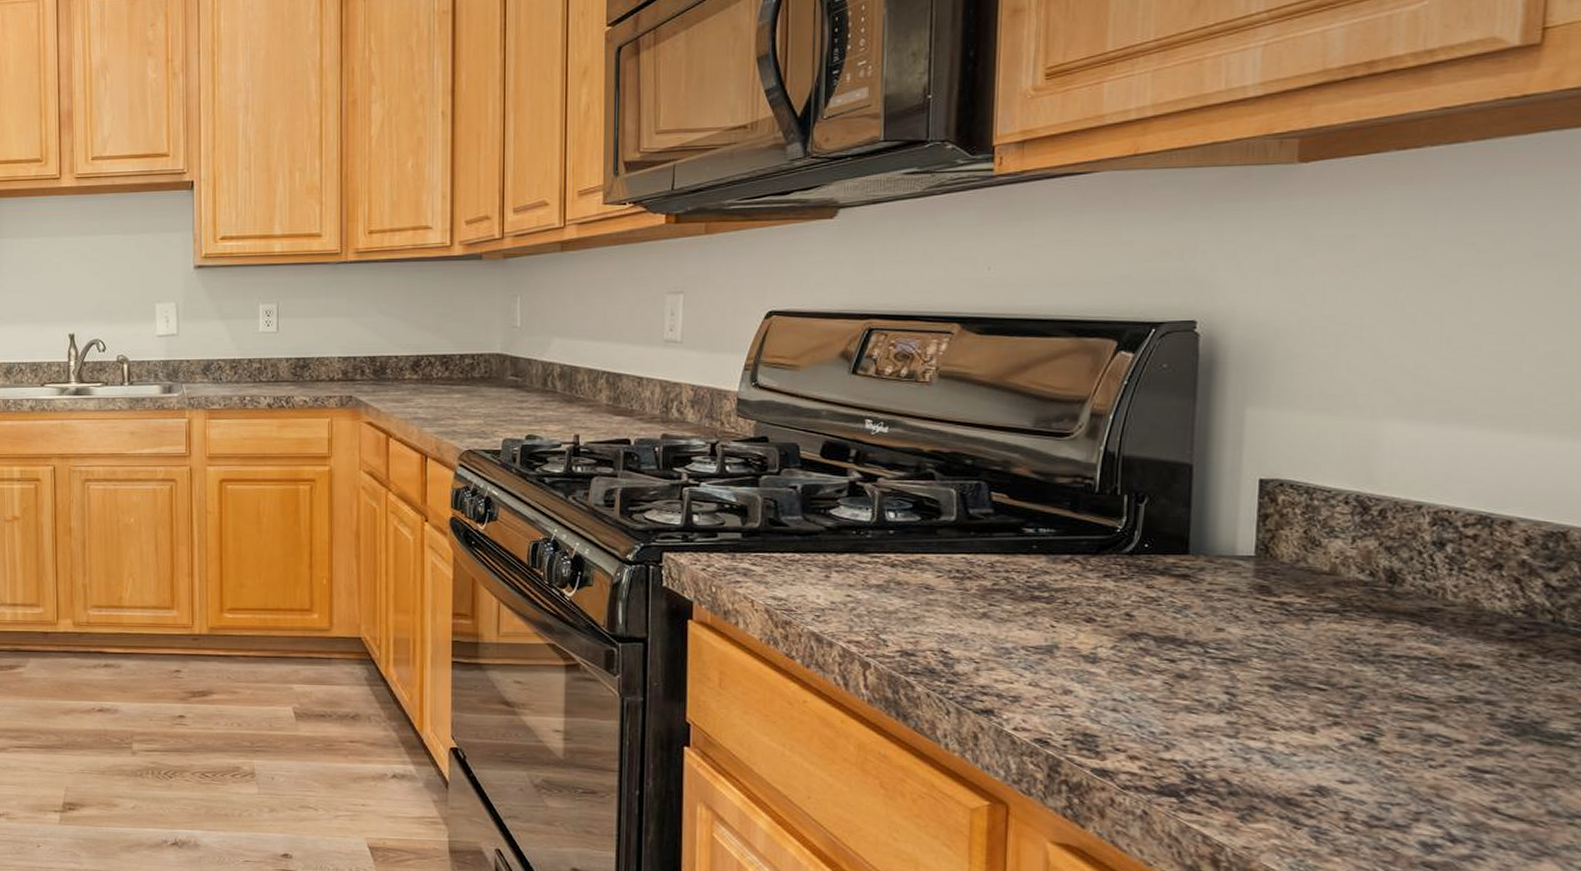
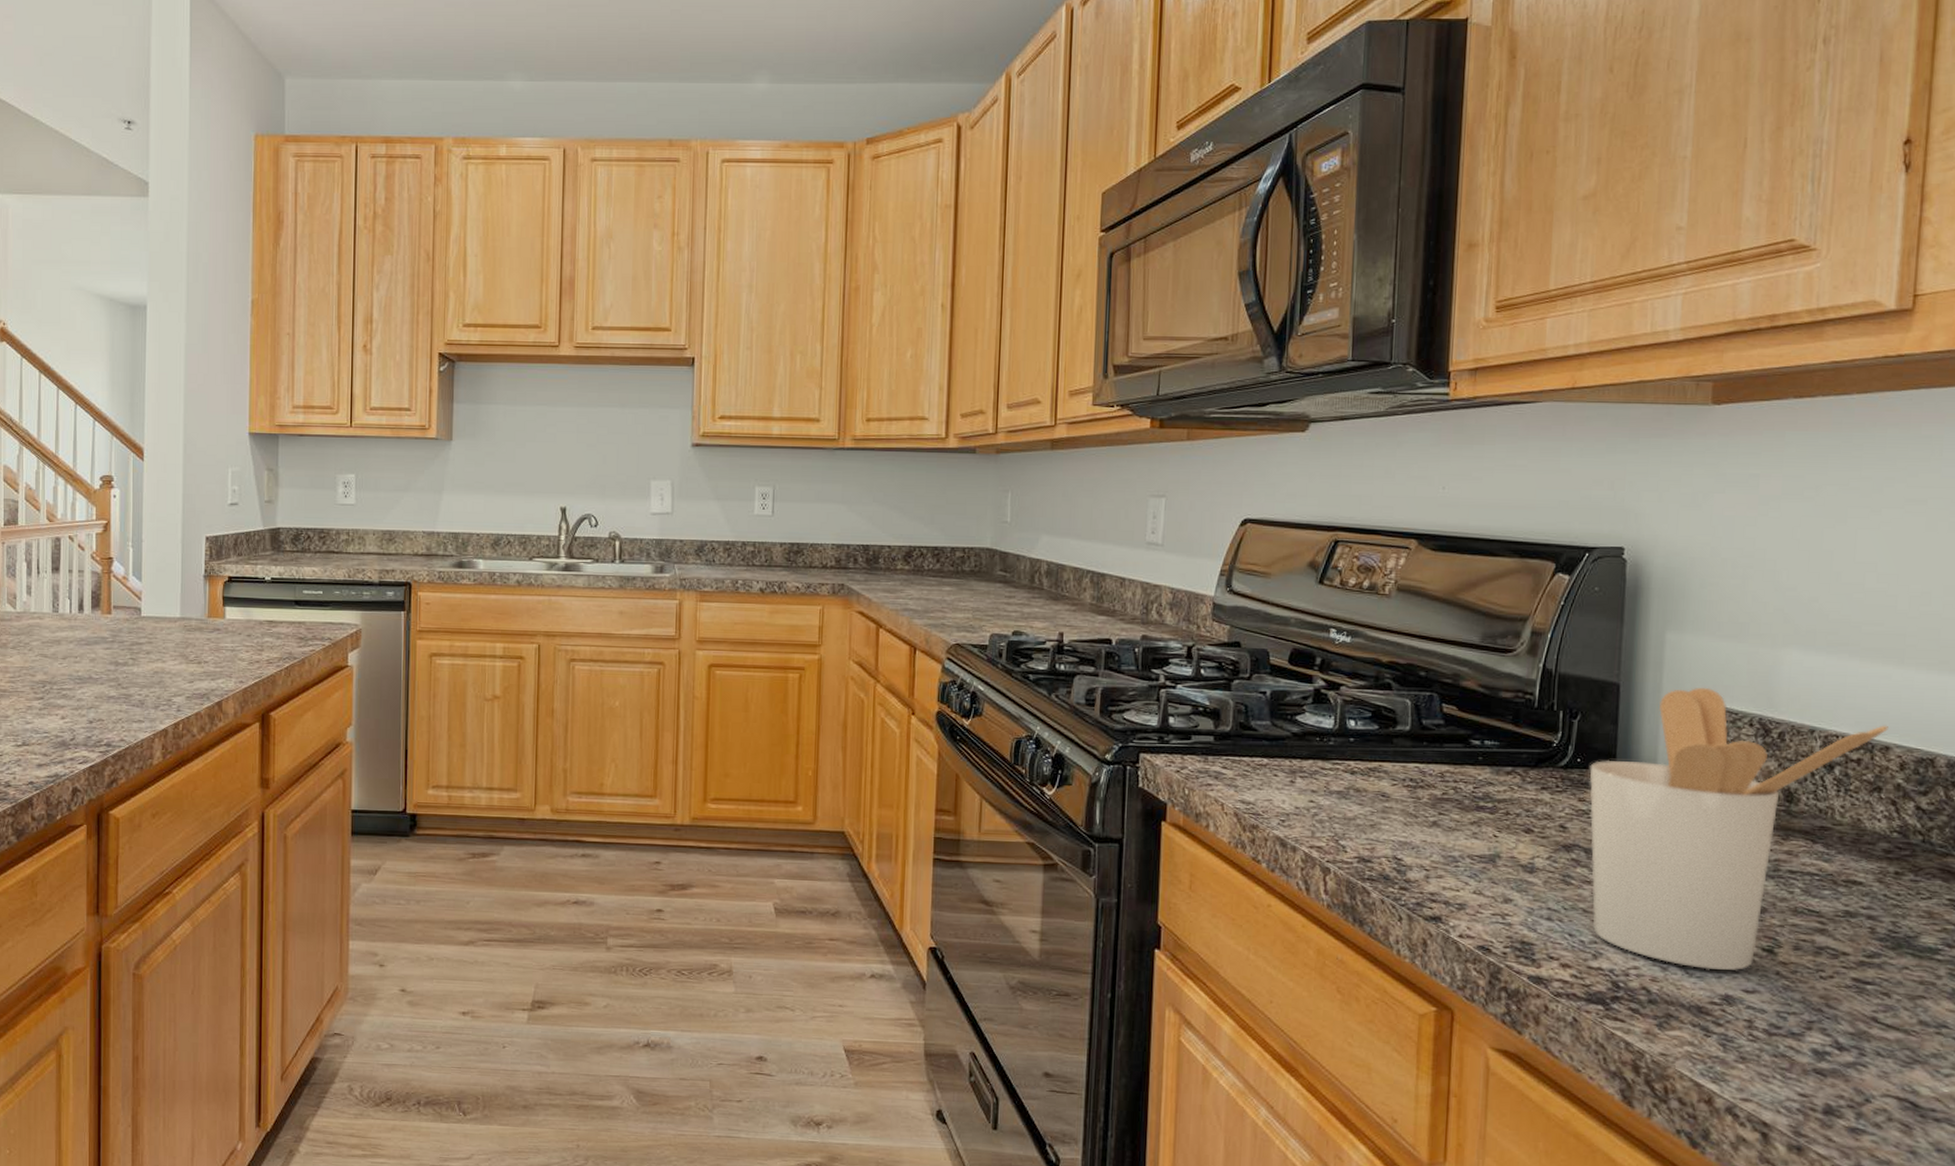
utensil holder: none [1158,464,1511,760] -> present [1589,687,1888,970]

